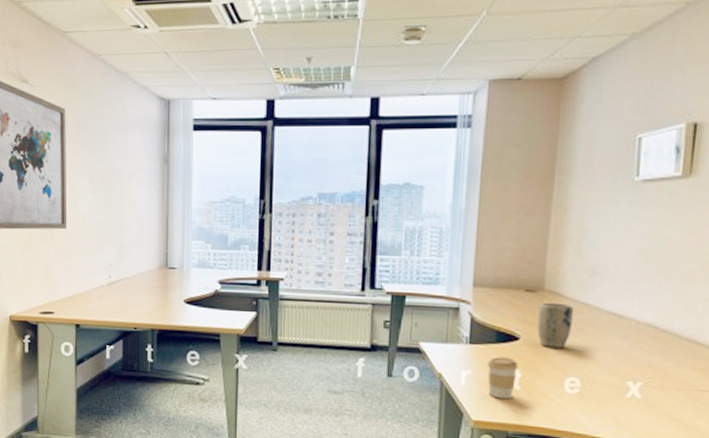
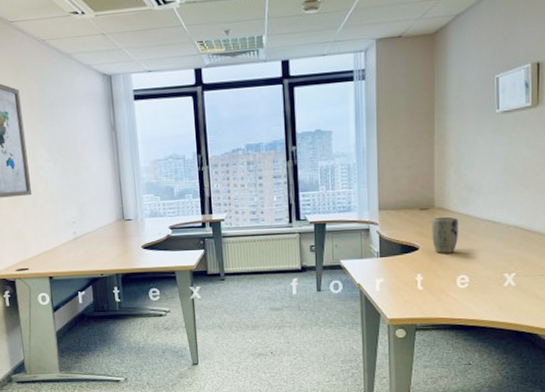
coffee cup: present [487,357,519,400] -> none [396,265,420,299]

